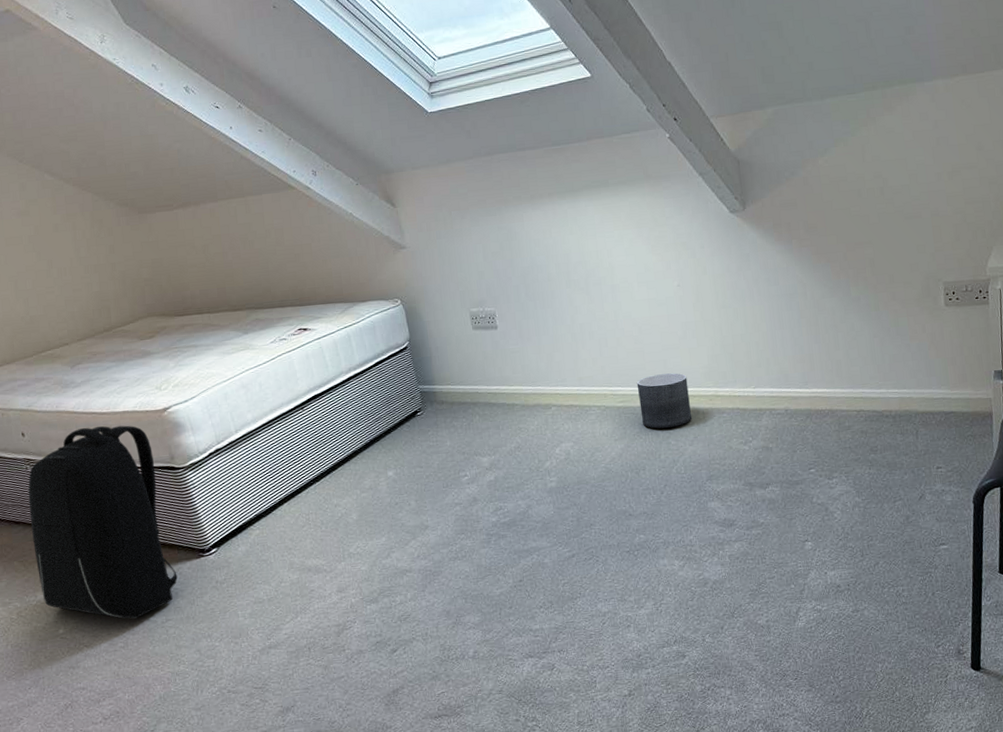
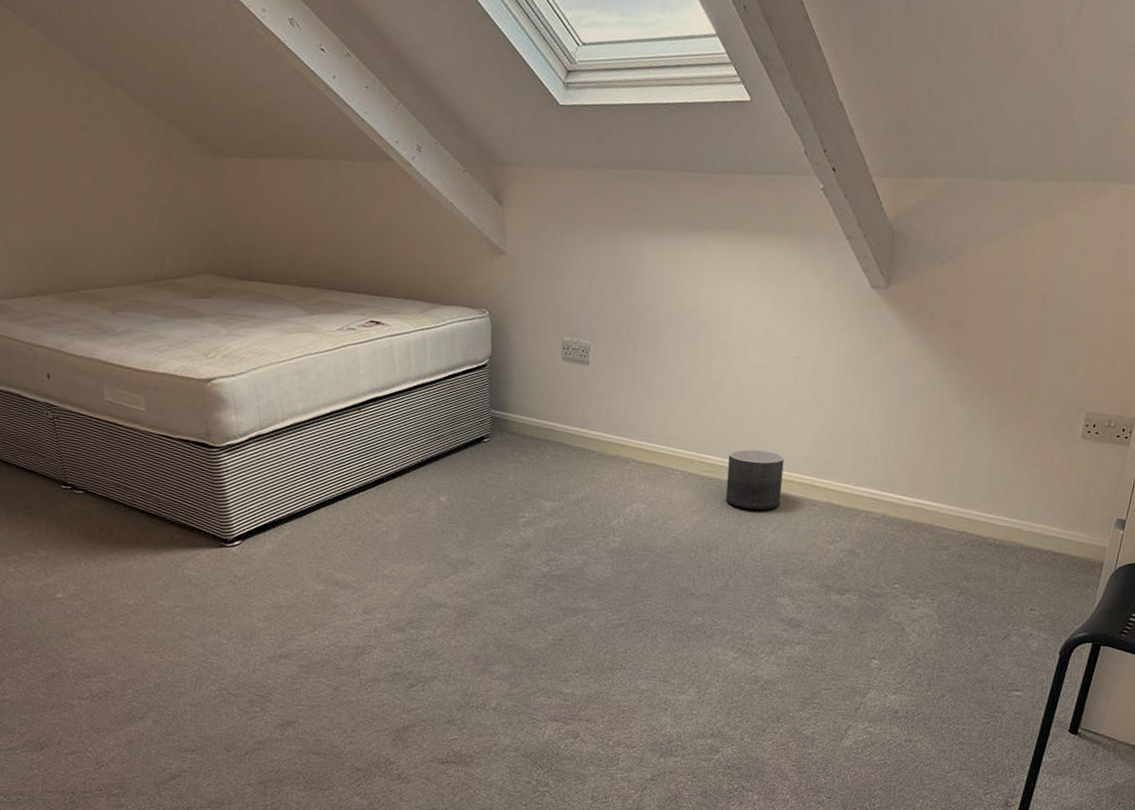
backpack: present [28,425,178,619] -> none [42,382,194,598]

